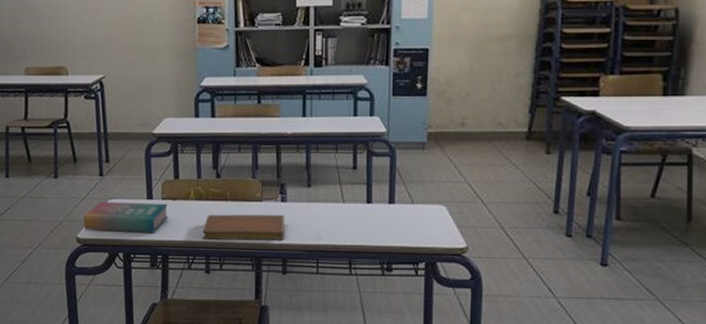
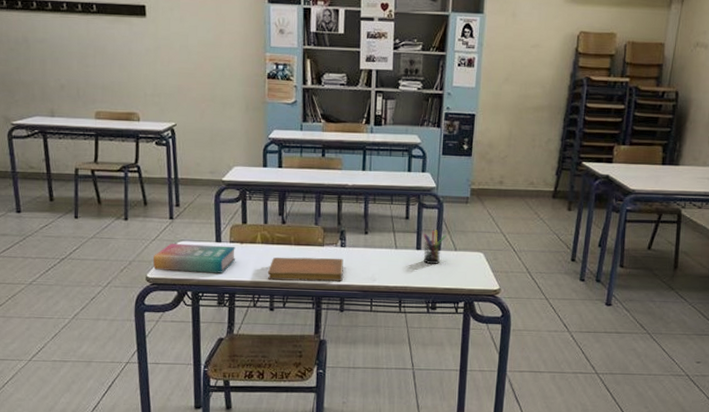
pen holder: none [374,180,401,219] -> present [423,230,446,264]

